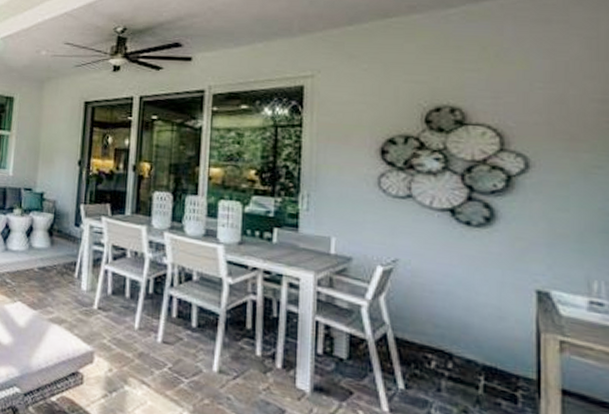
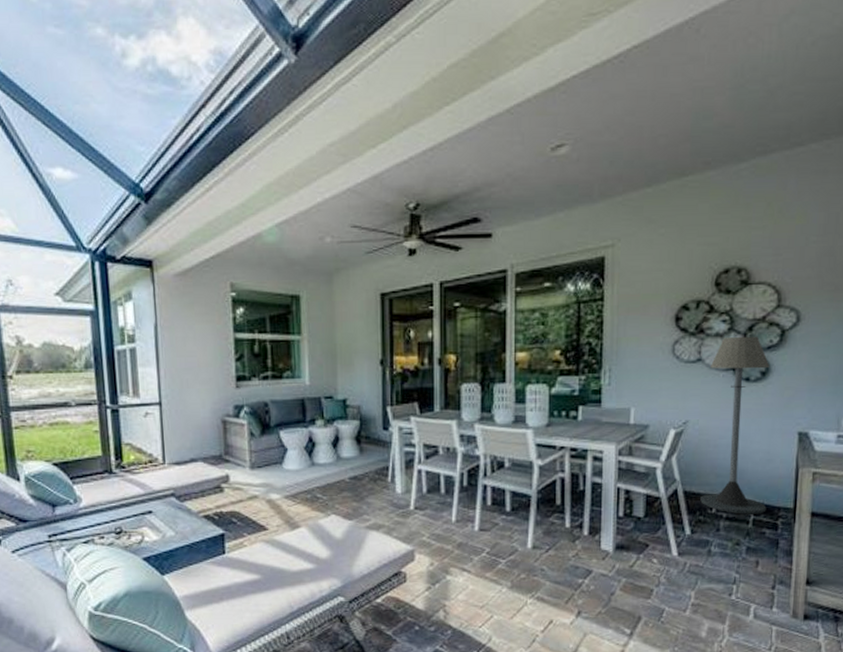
floor lamp: none [415,176,501,380] -> present [700,336,770,514]

